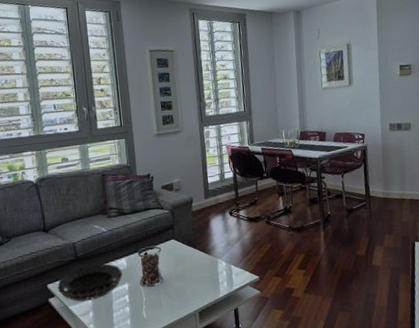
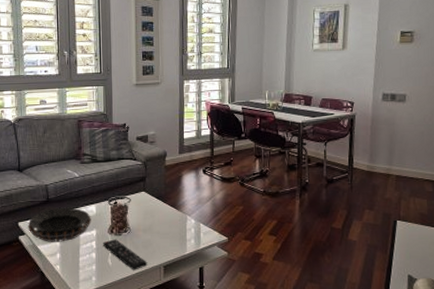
remote control: none [135,290,183,320] -> present [102,239,148,270]

